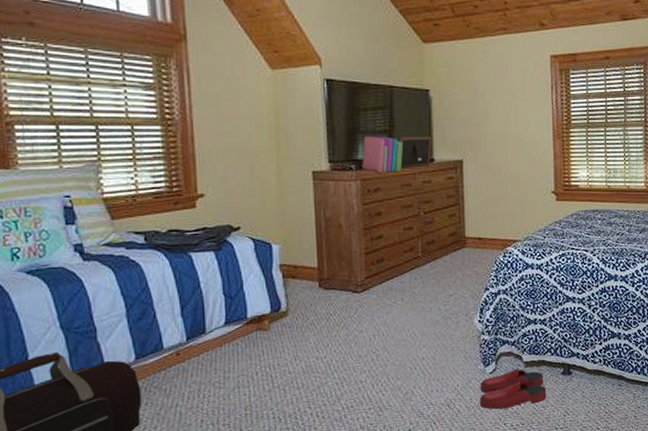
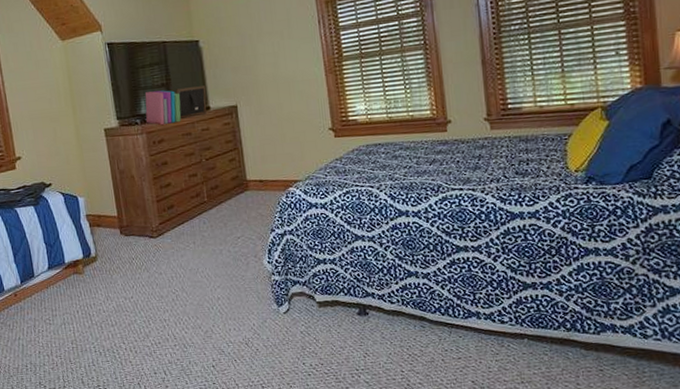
slippers: present [479,368,547,409] -> none [275,308,344,348]

